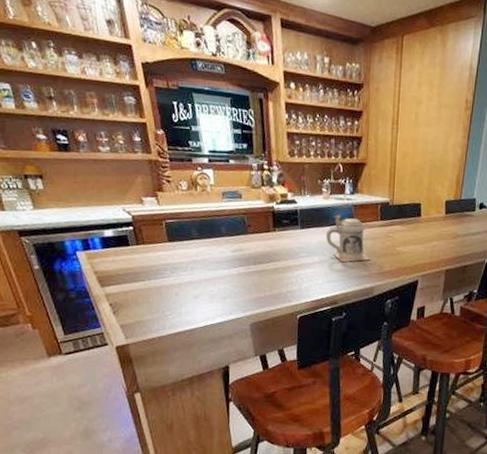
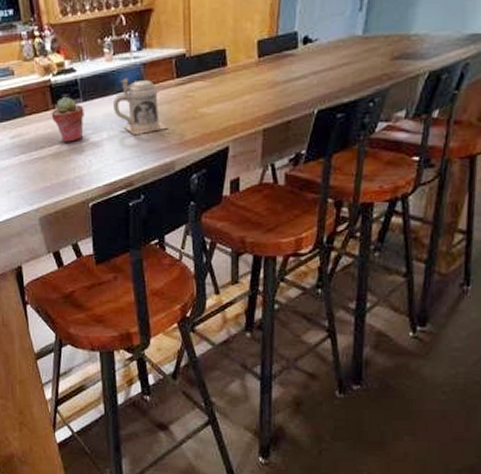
potted succulent: none [271,223,301,262] -> present [51,97,84,142]

